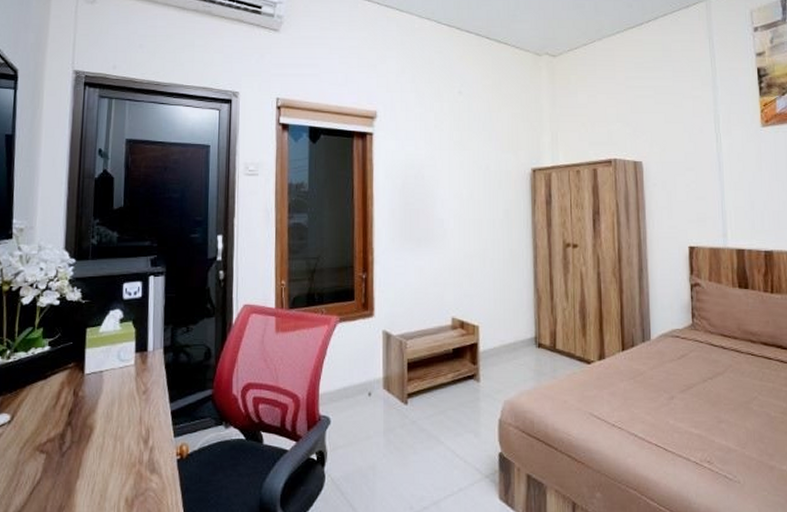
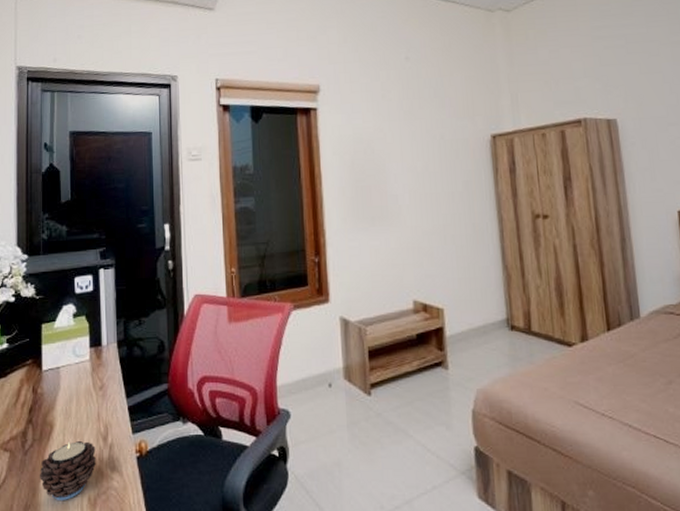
candle: none [75,443,136,503] -> present [39,440,96,501]

